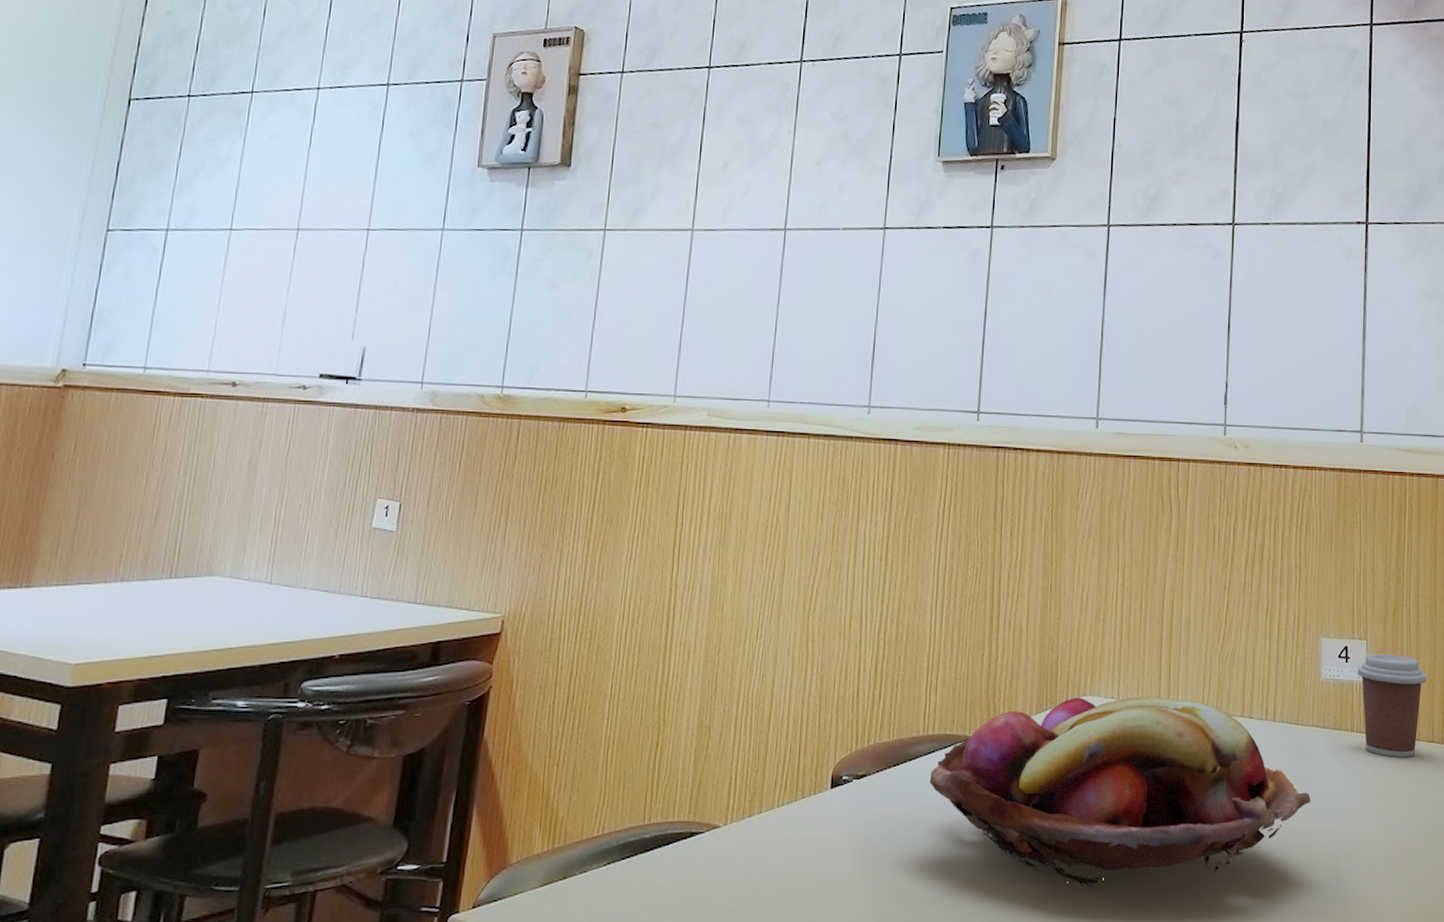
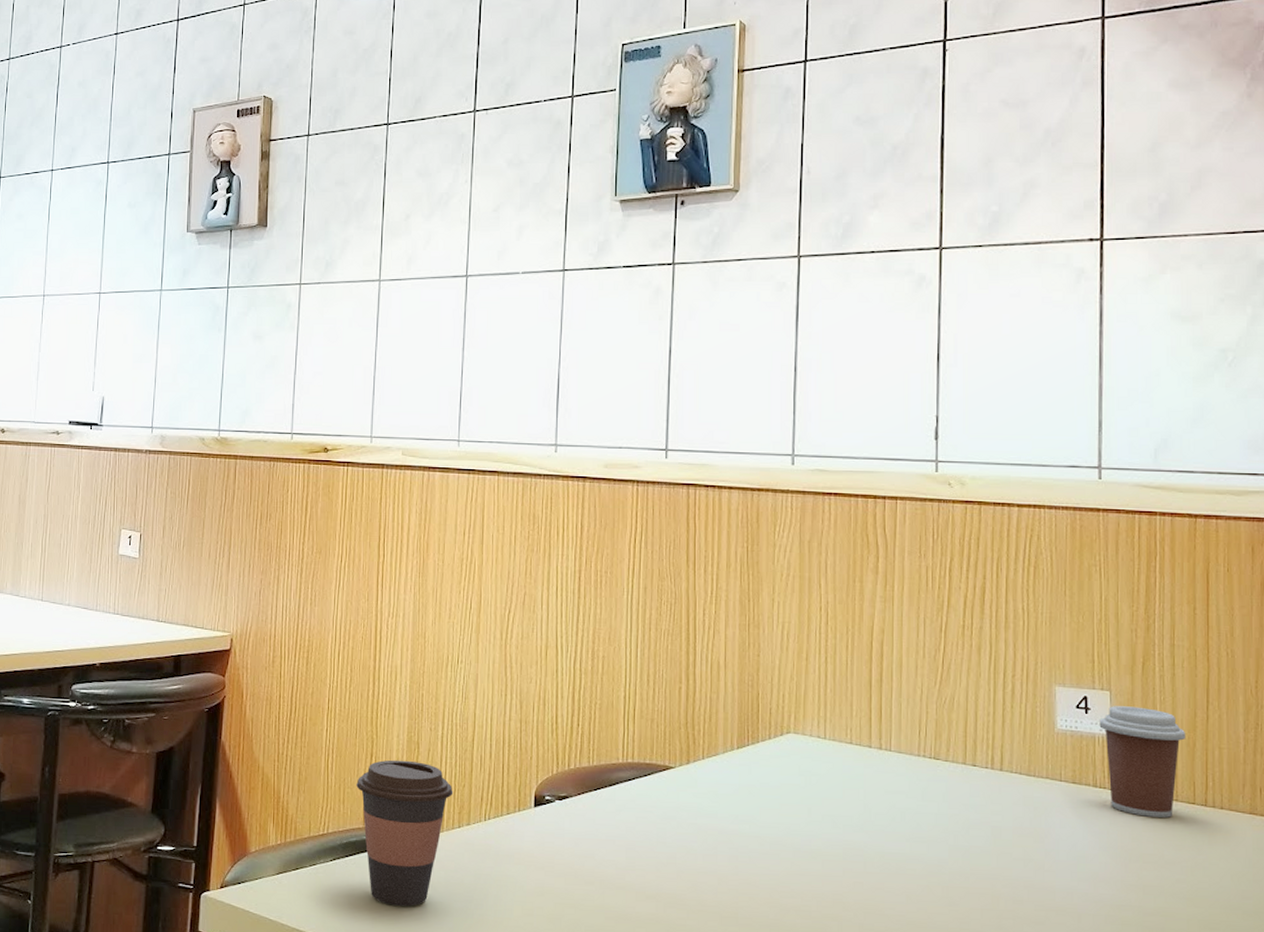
coffee cup: none [638,747,746,910] -> present [356,760,454,907]
fruit basket: present [929,696,1312,887] -> none [631,735,1047,921]

